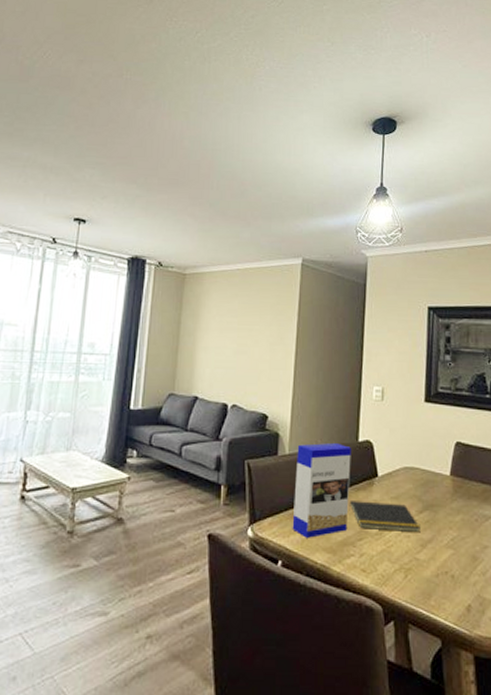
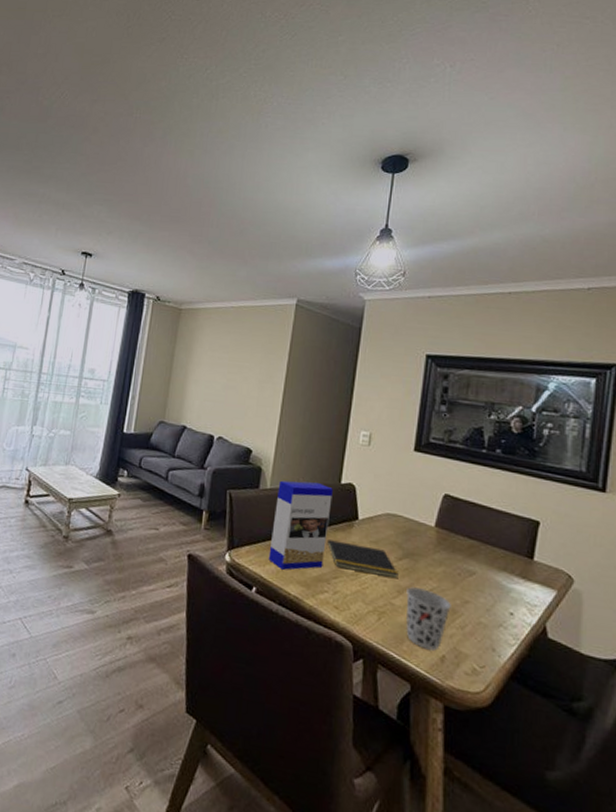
cup: none [429,539,472,601] -> present [406,587,451,650]

